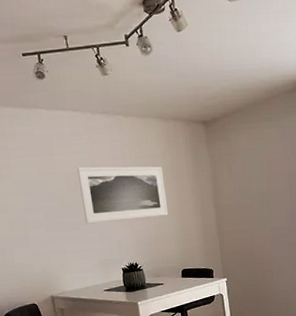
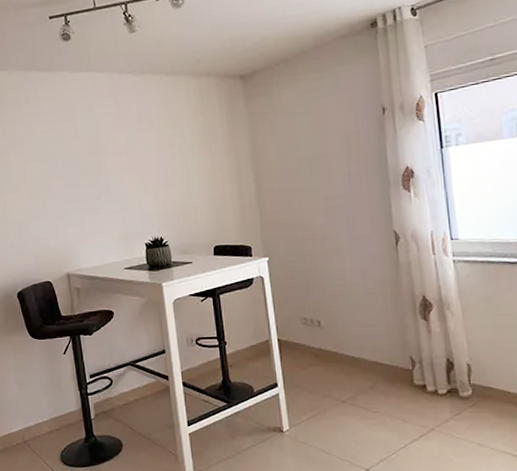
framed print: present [77,166,169,224] -> none [100,127,199,193]

